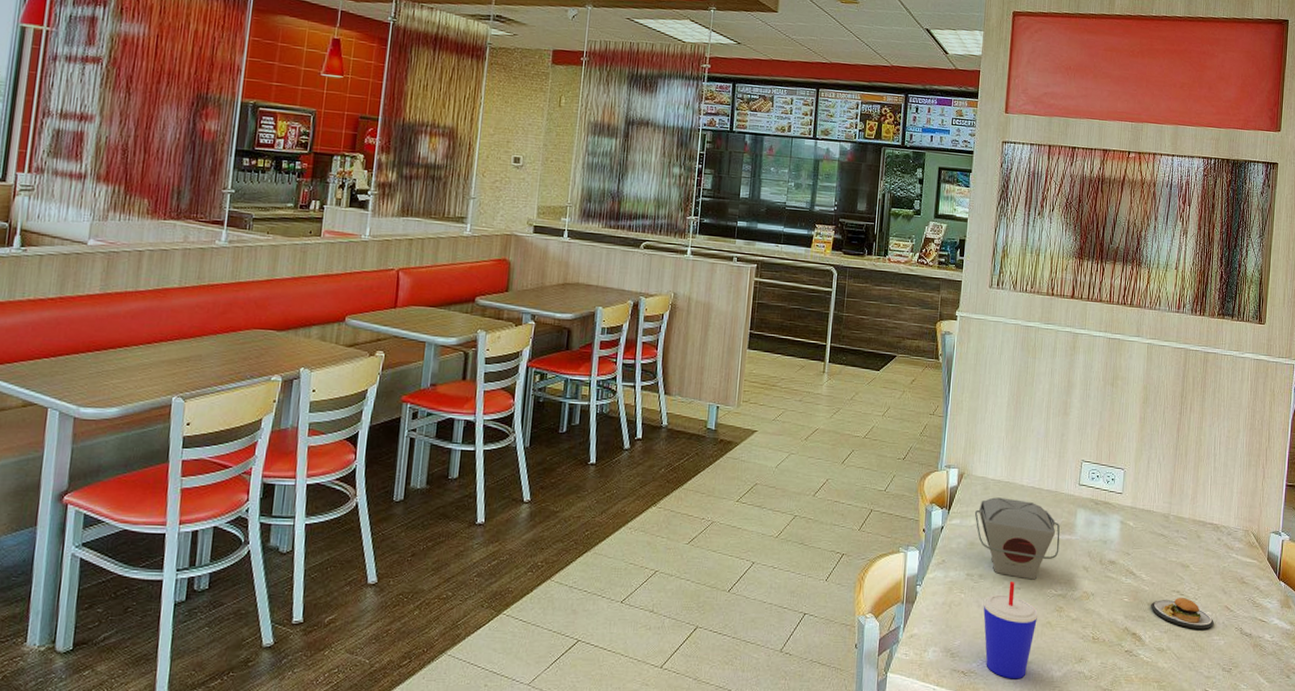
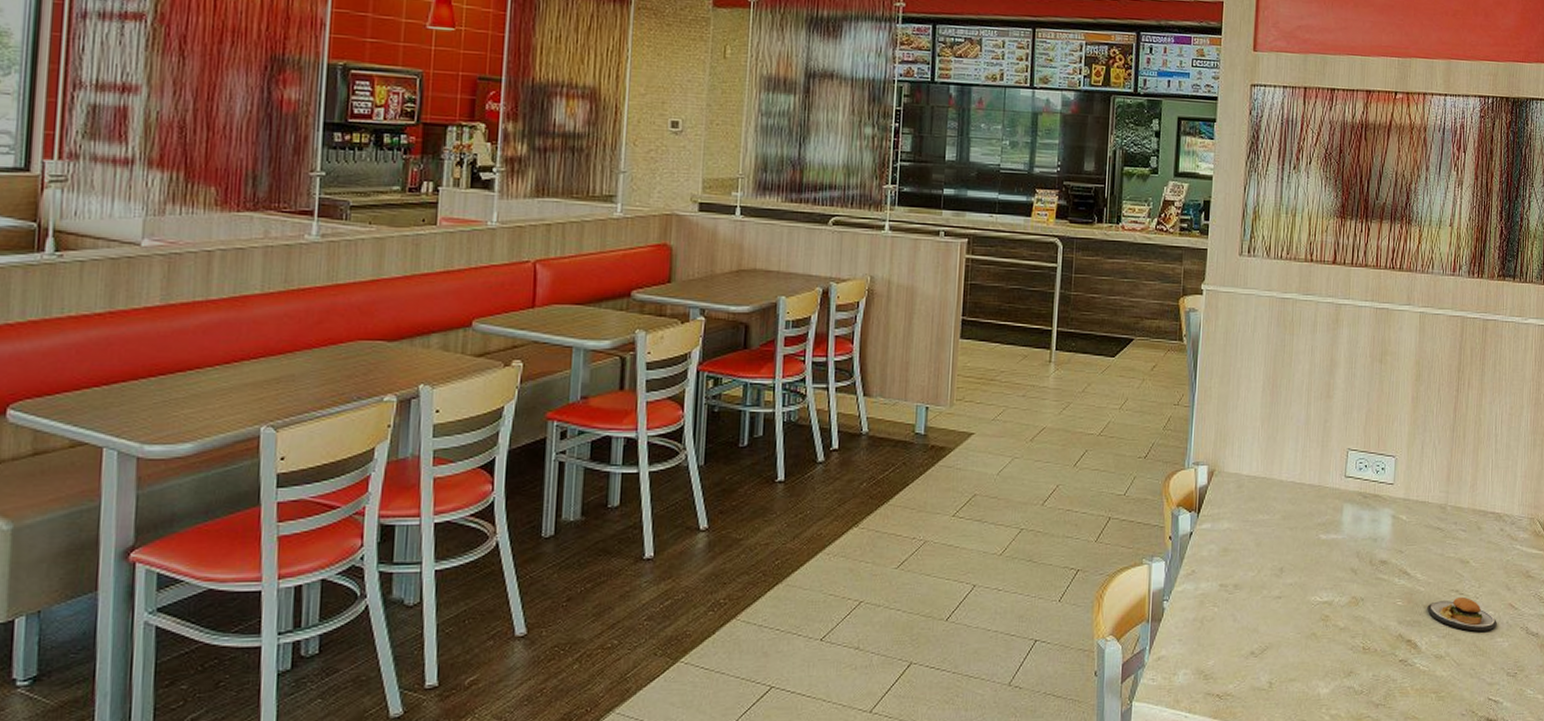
takeout container: present [974,497,1060,580] -> none [1227,496,1325,587]
beverage cup: present [983,581,1038,681] -> none [1239,589,1301,702]

